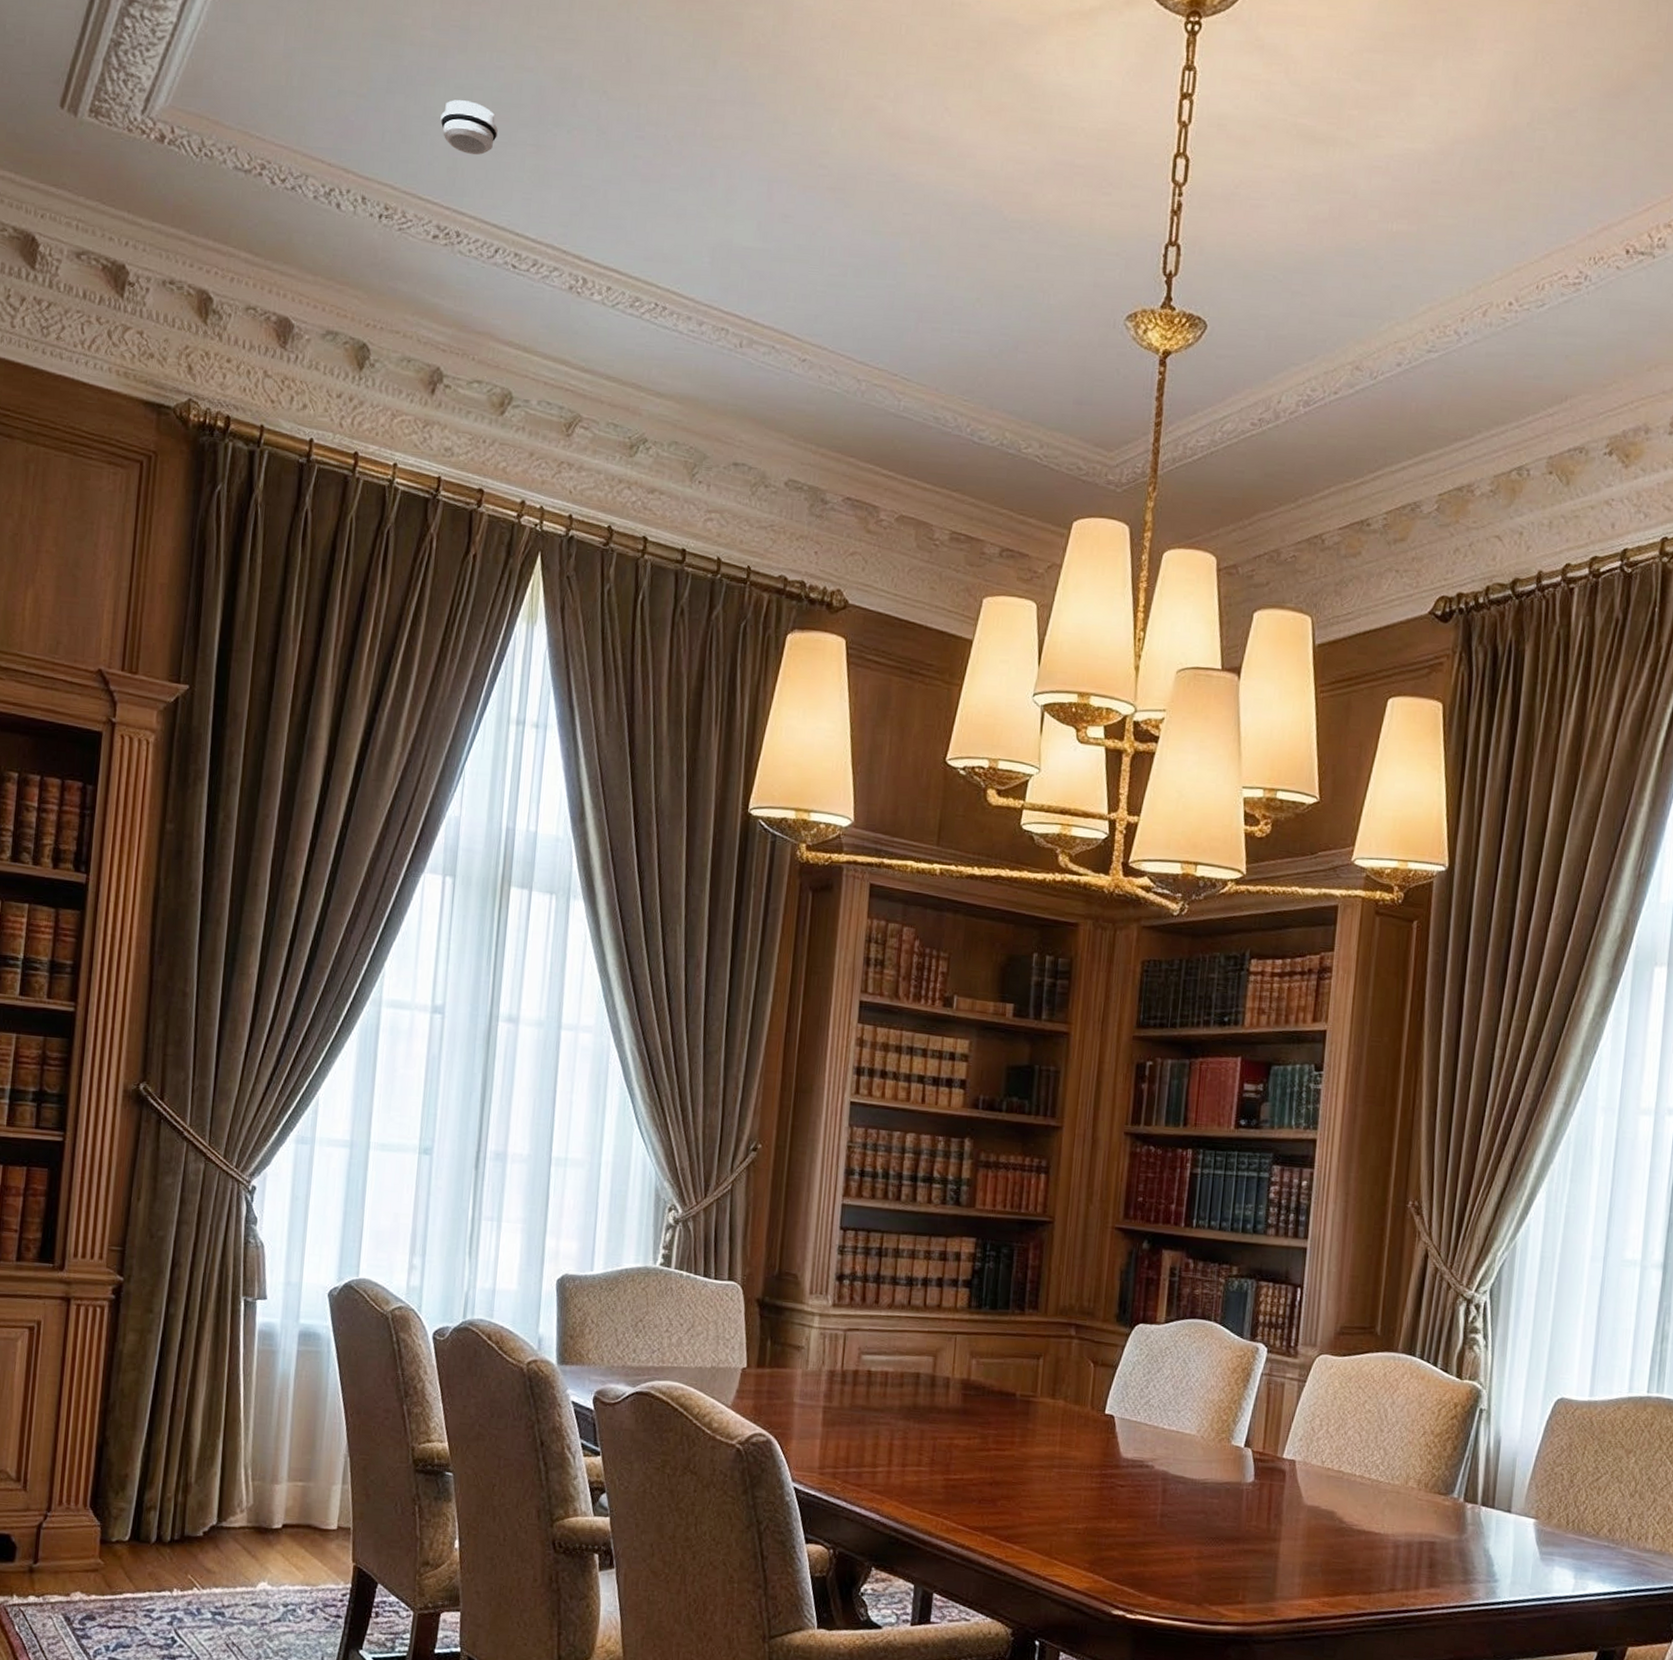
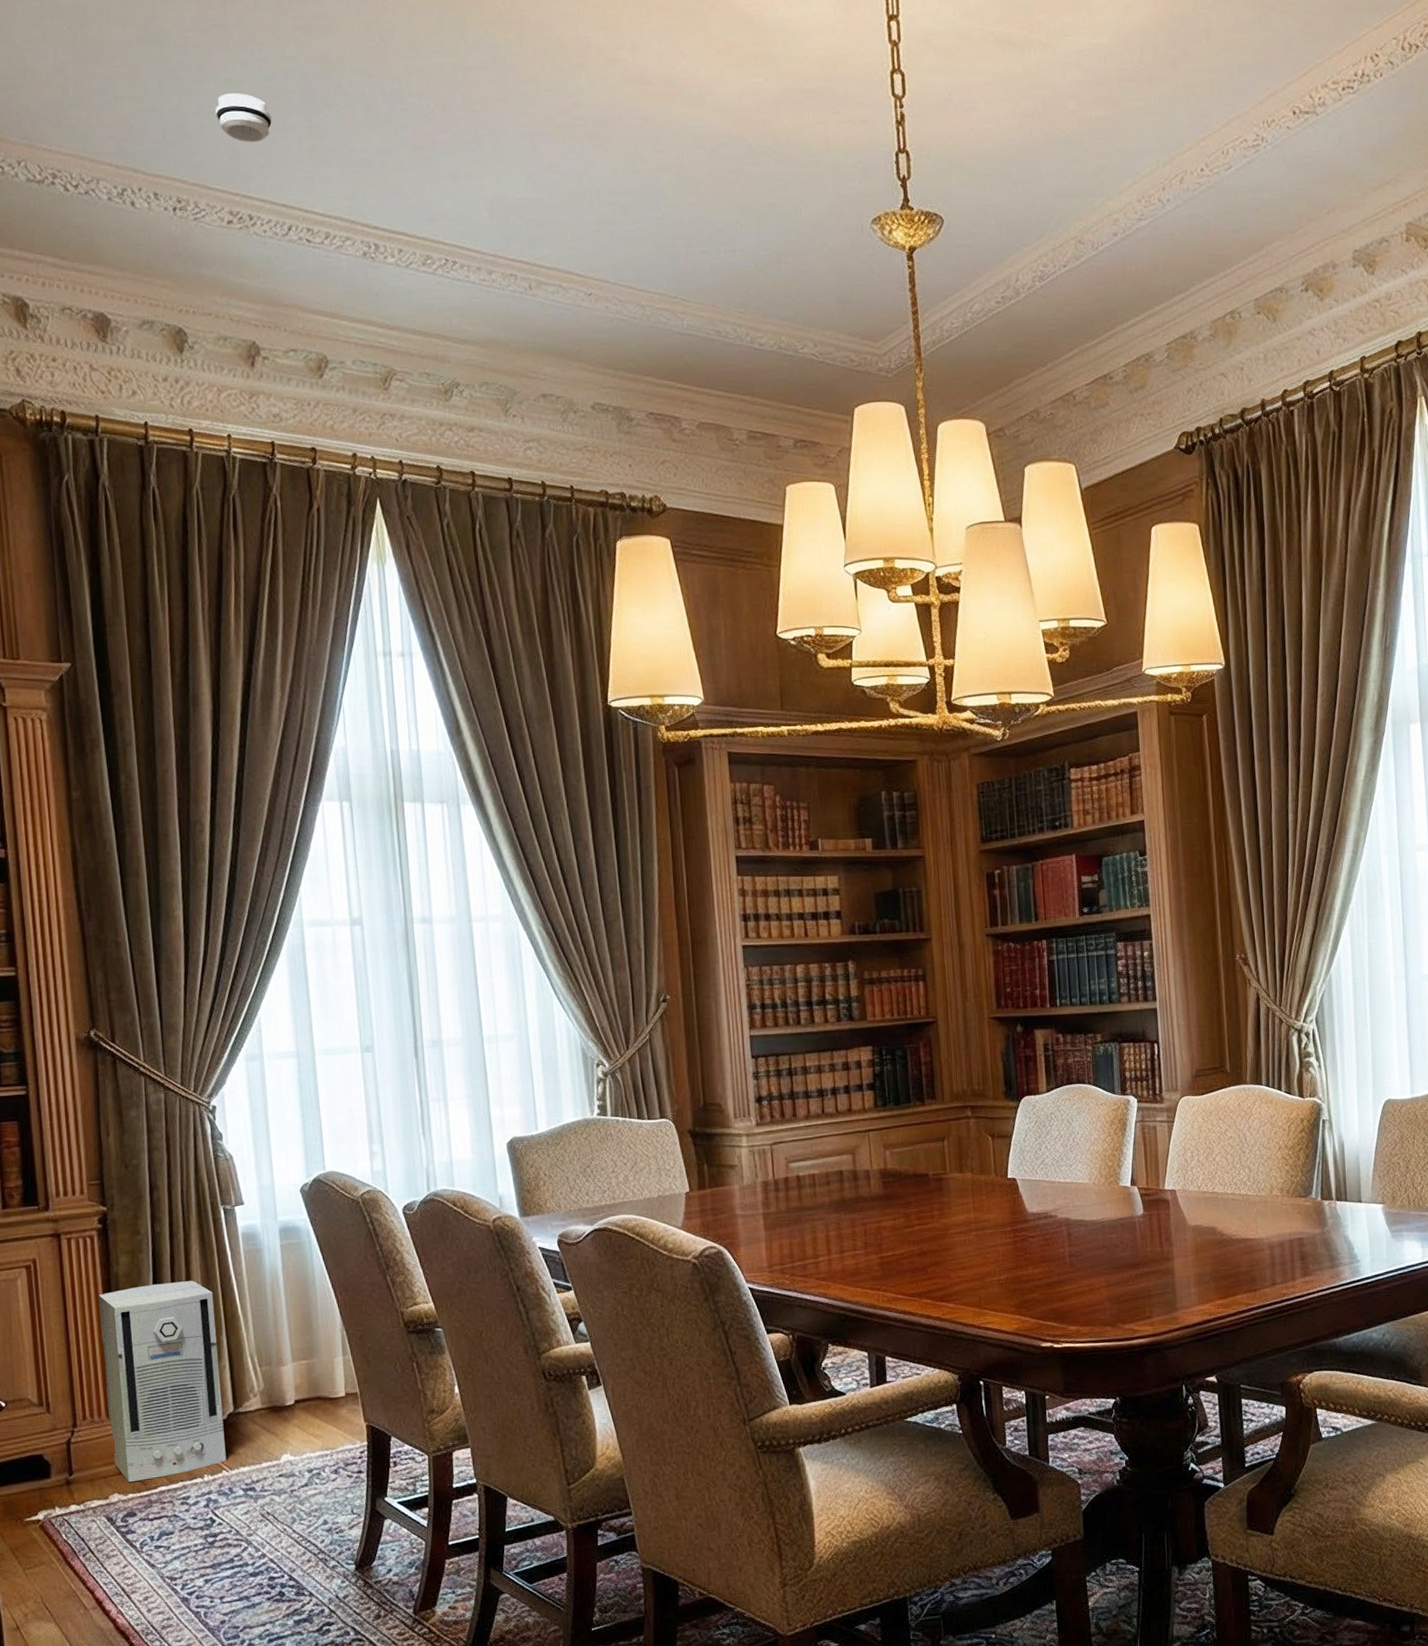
air purifier: none [82,1369,218,1583] -> present [98,1281,227,1483]

